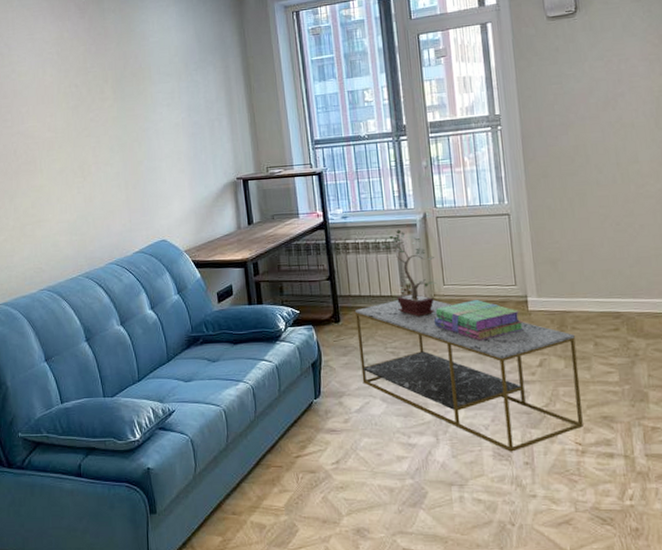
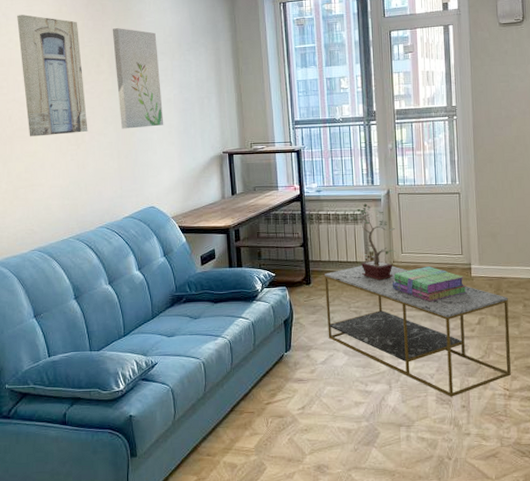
wall art: none [19,43,94,170] -> present [17,14,88,137]
wall art: none [115,51,173,158] -> present [112,28,164,129]

